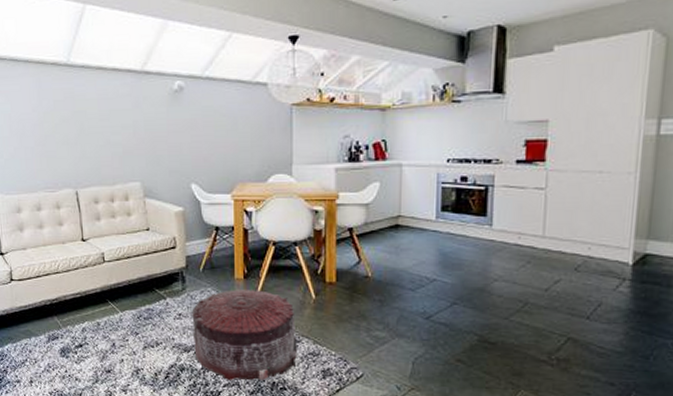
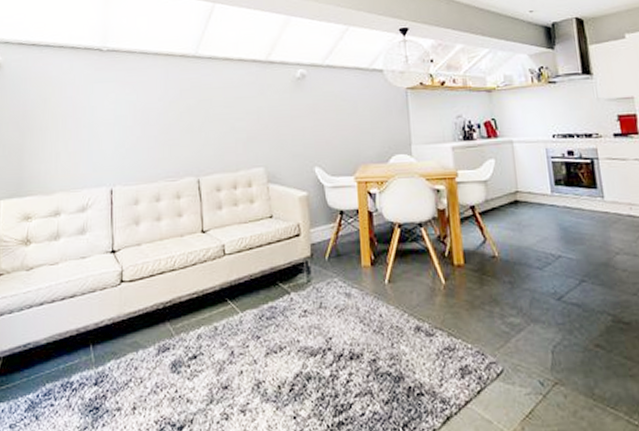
pouf: present [192,288,297,381] -> none [318,276,432,388]

